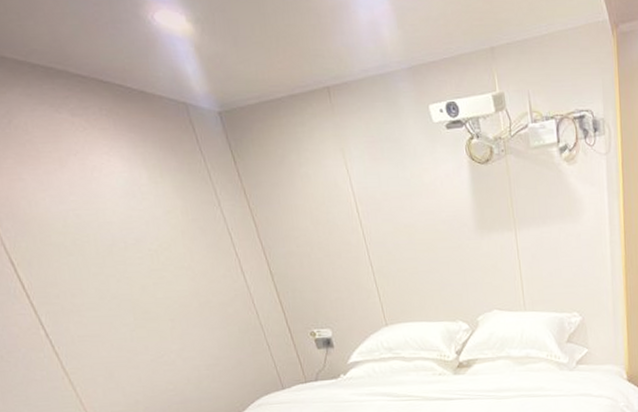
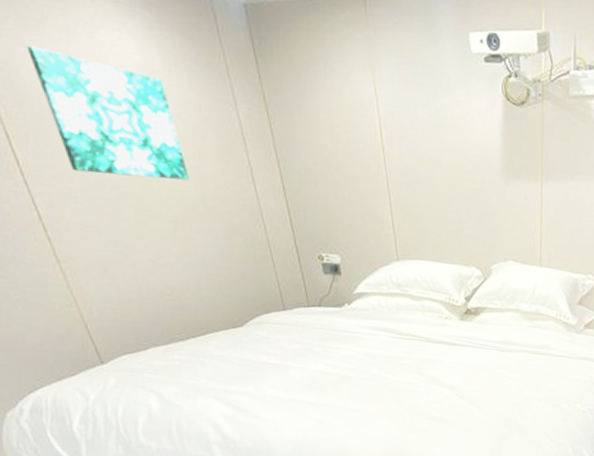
wall art: none [25,179,182,287] -> present [26,45,189,180]

